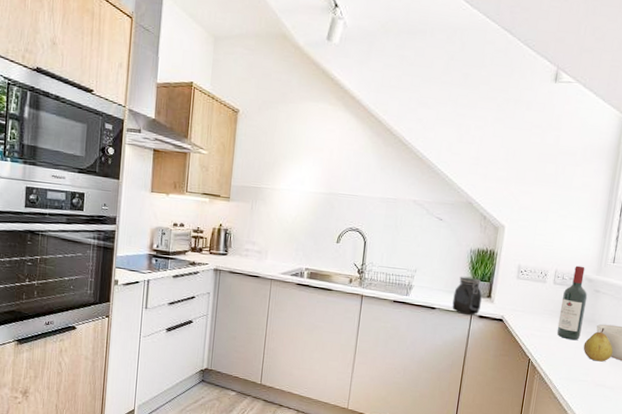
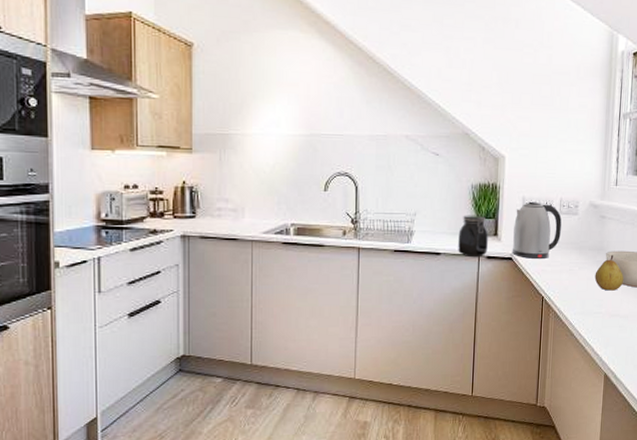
kettle: none [503,269,555,324] -> present [512,201,562,259]
wine bottle: present [556,265,588,340] -> none [567,192,595,272]

